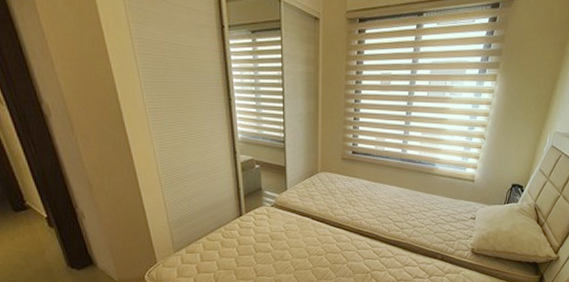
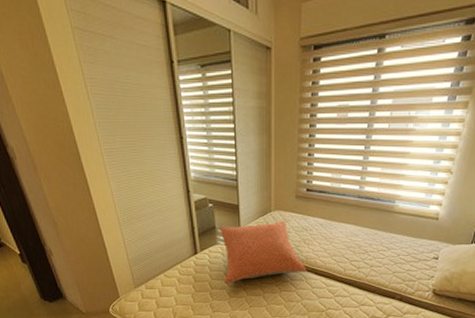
pillow: none [266,182,352,246] -> present [220,220,307,284]

